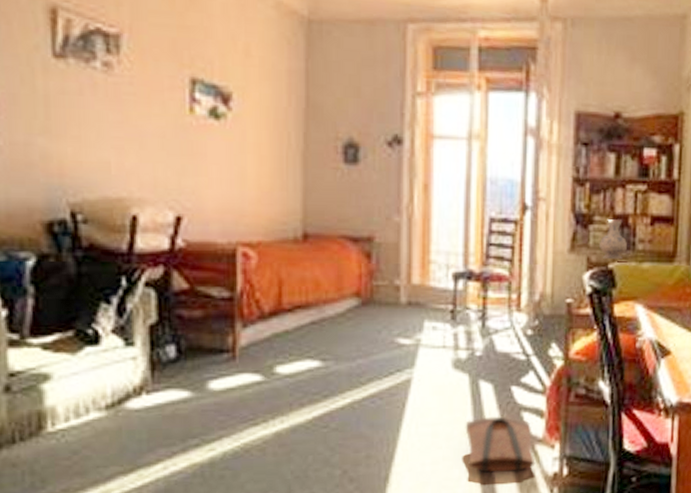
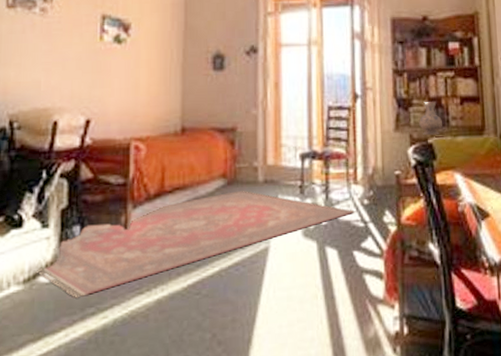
area rug: none [121,313,517,428] -> present [35,191,356,298]
shopping bag: present [465,416,536,473] -> none [315,279,379,334]

